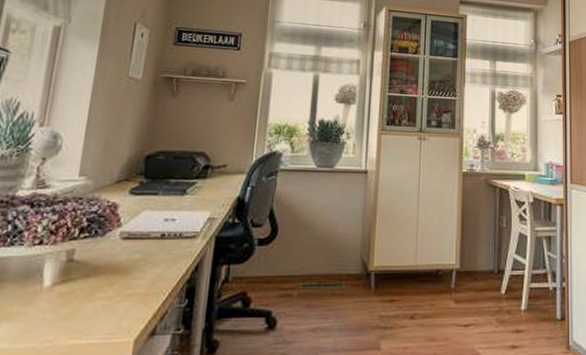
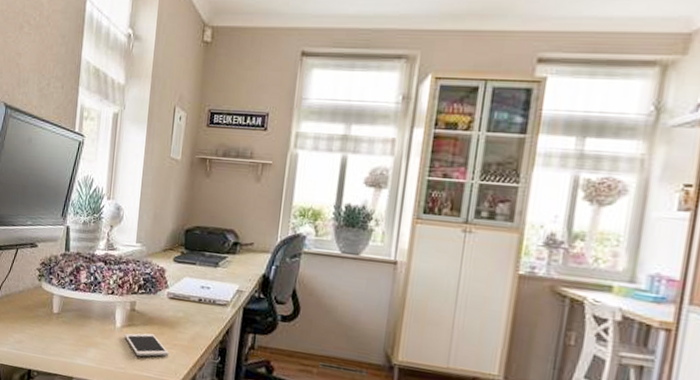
cell phone: none [56,286,121,319] -> present [125,333,169,357]

